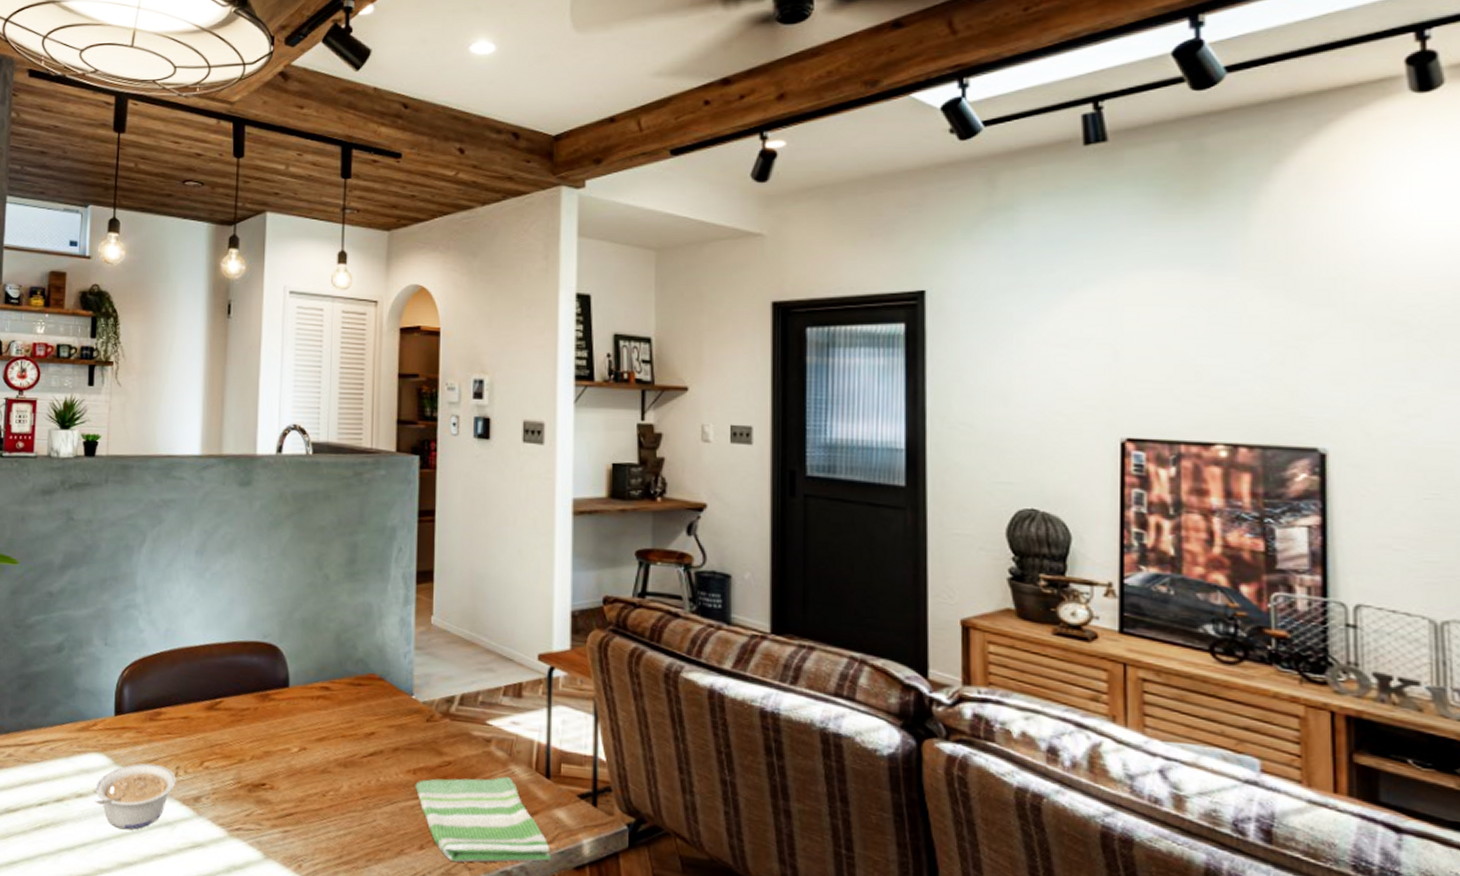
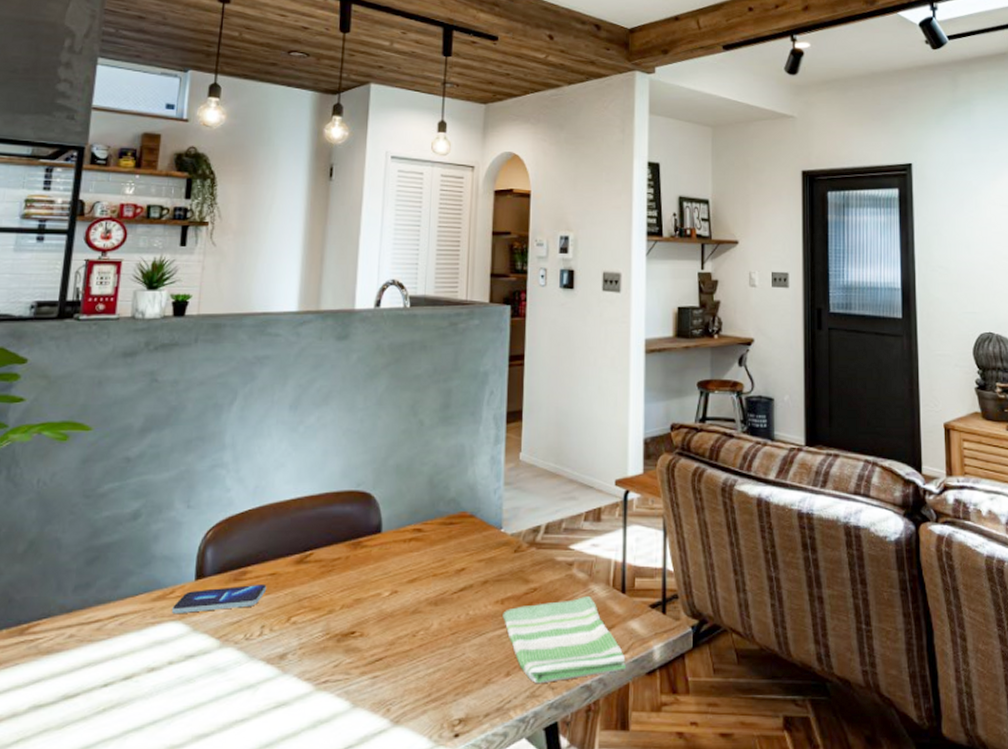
smartphone: none [95,725,180,747] -> present [172,583,267,615]
legume: present [95,763,176,830] -> none [169,625,261,700]

